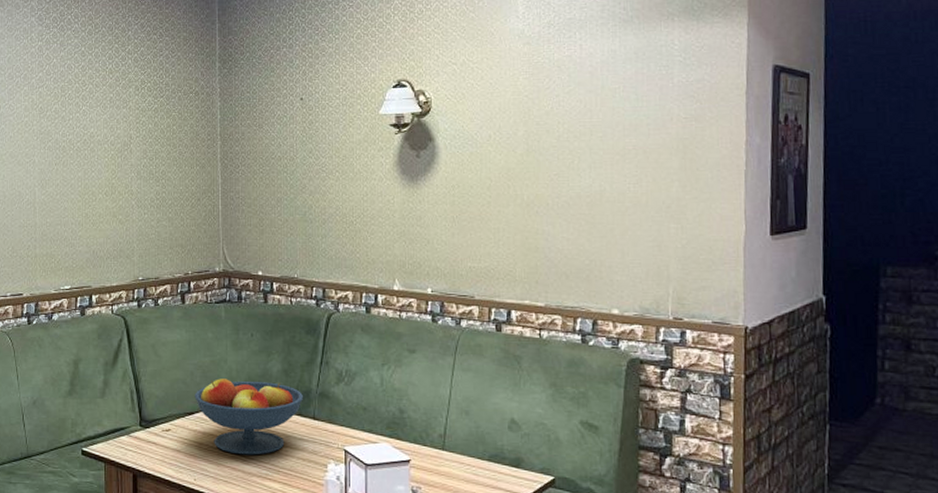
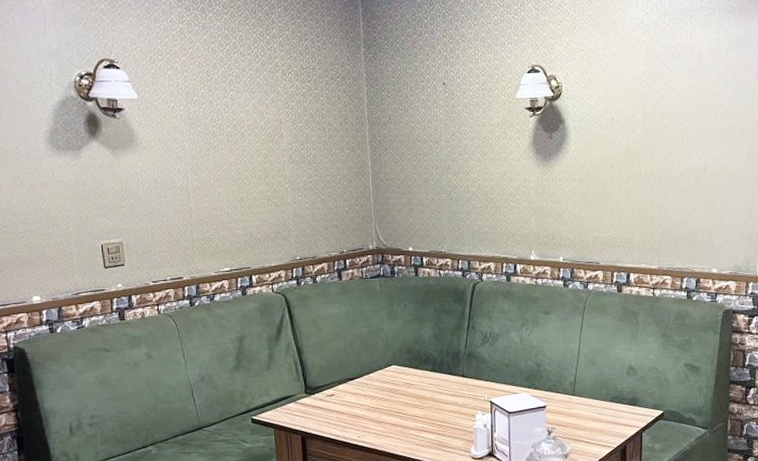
fruit bowl: present [194,378,303,455] -> none [355,346,453,412]

